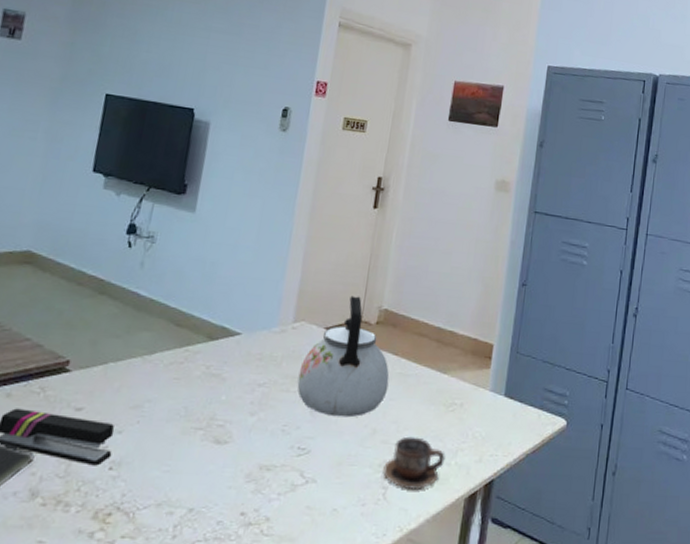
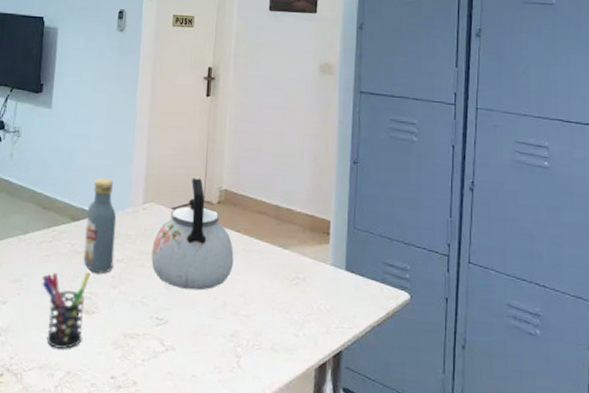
pen holder: none [167,397,227,485] -> present [42,272,91,350]
vodka: none [219,292,262,399] -> present [83,177,117,273]
cup: present [383,436,445,490] -> none [235,308,293,359]

